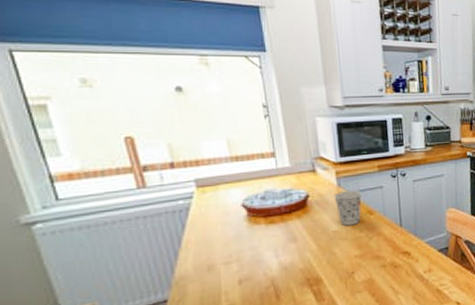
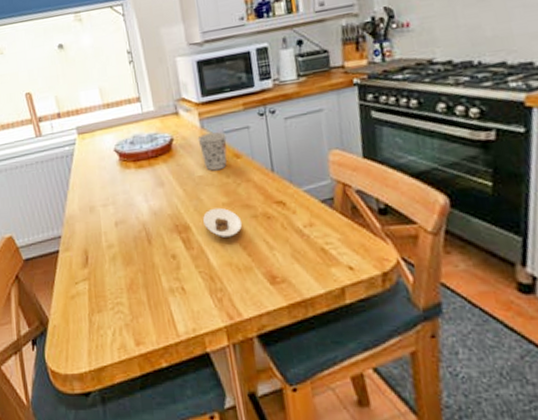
saucer: none [335,259,372,287] -> present [203,207,243,238]

